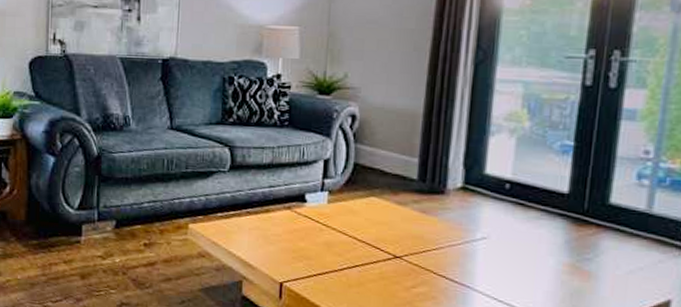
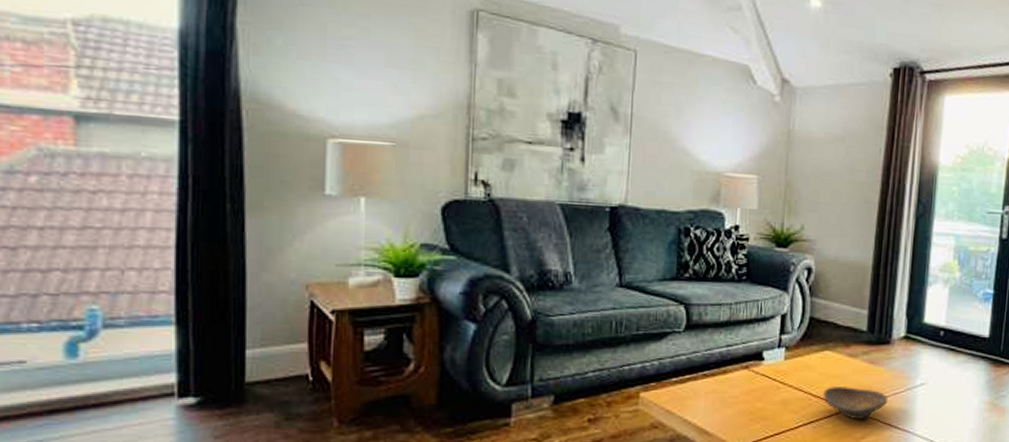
decorative bowl: none [369,233,443,269] -> present [823,385,889,420]

